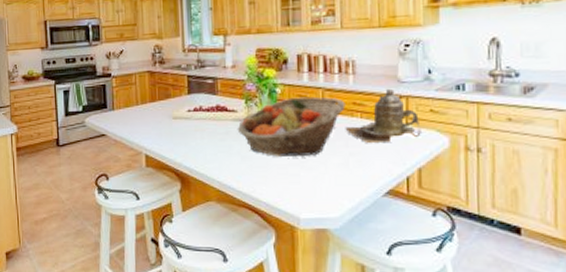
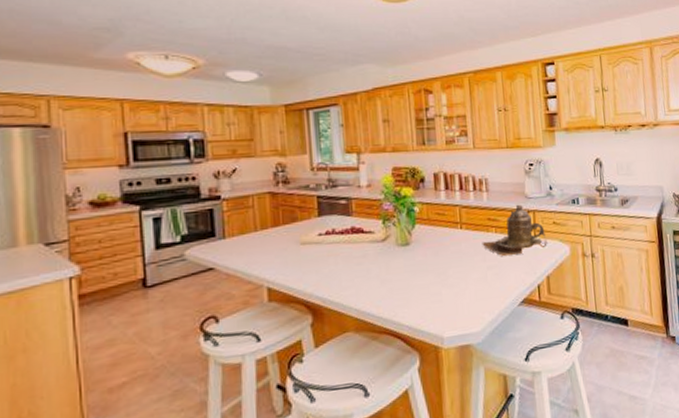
fruit basket: present [237,96,346,157] -> none [375,214,481,277]

